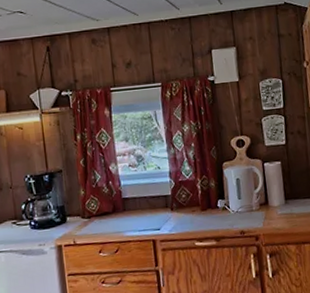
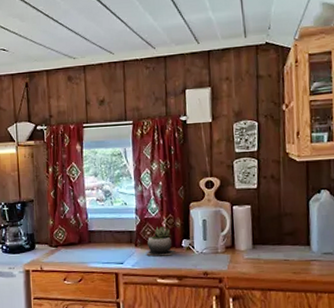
succulent plant: none [182,188,211,220] -> present [146,226,175,256]

